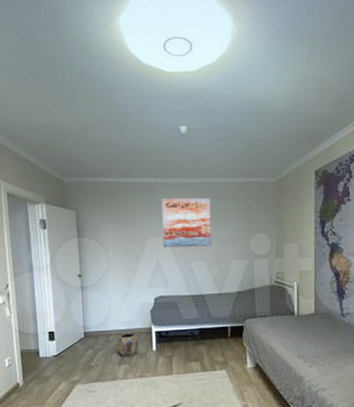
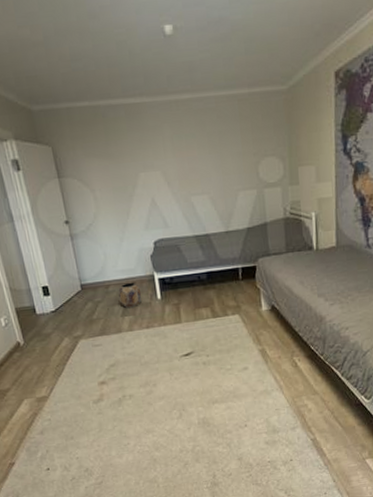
wall art: present [162,197,212,248] -> none [150,117,214,183]

